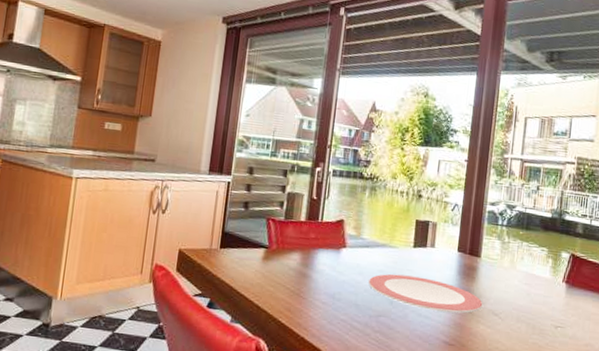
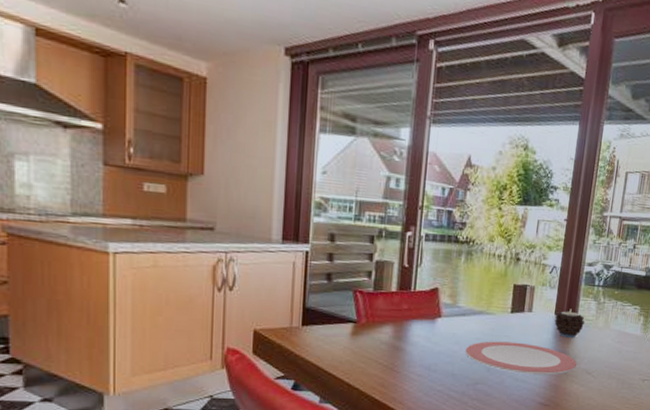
candle: none [458,246,490,276] -> present [554,309,586,338]

